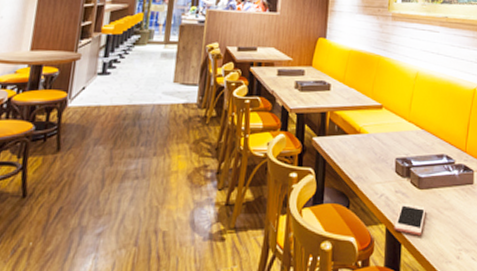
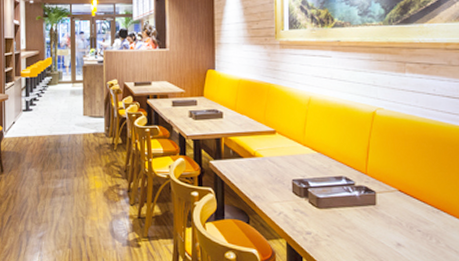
cell phone: present [394,202,426,236] -> none [294,220,327,251]

